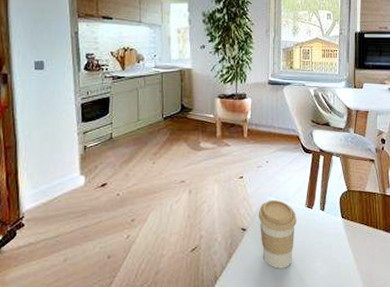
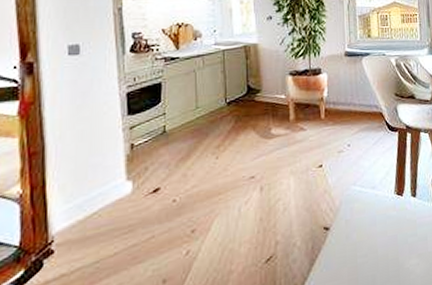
coffee cup: present [258,199,297,269] -> none [342,188,386,272]

